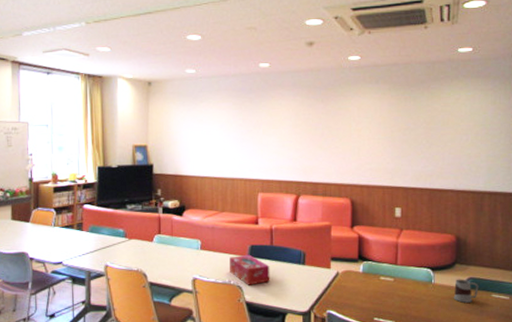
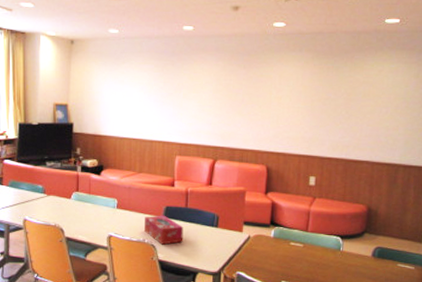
mug: present [453,279,479,303] -> none [360,248,386,271]

